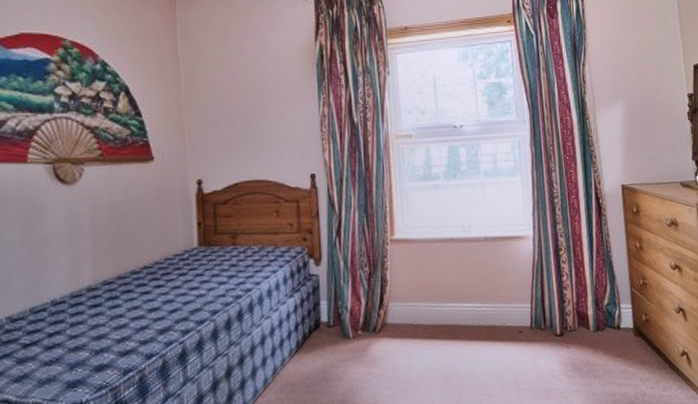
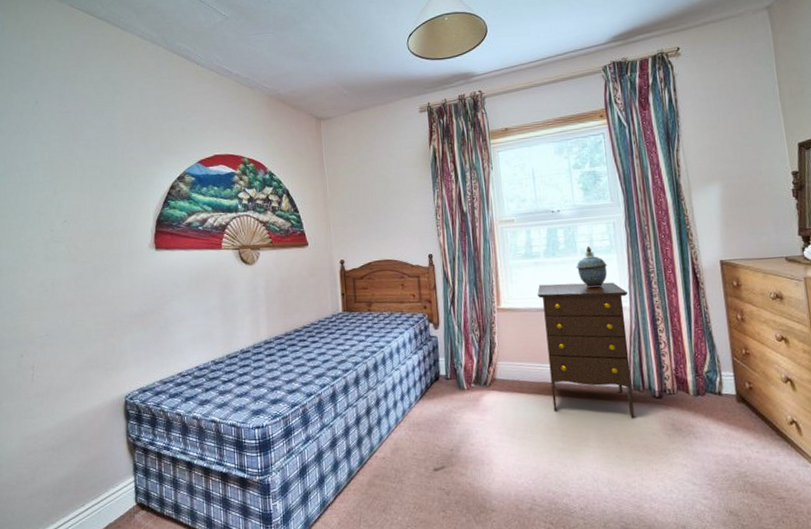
dresser: none [436,208,536,360] -> present [537,282,635,418]
decorative jar: none [478,166,512,215] -> present [576,245,608,289]

